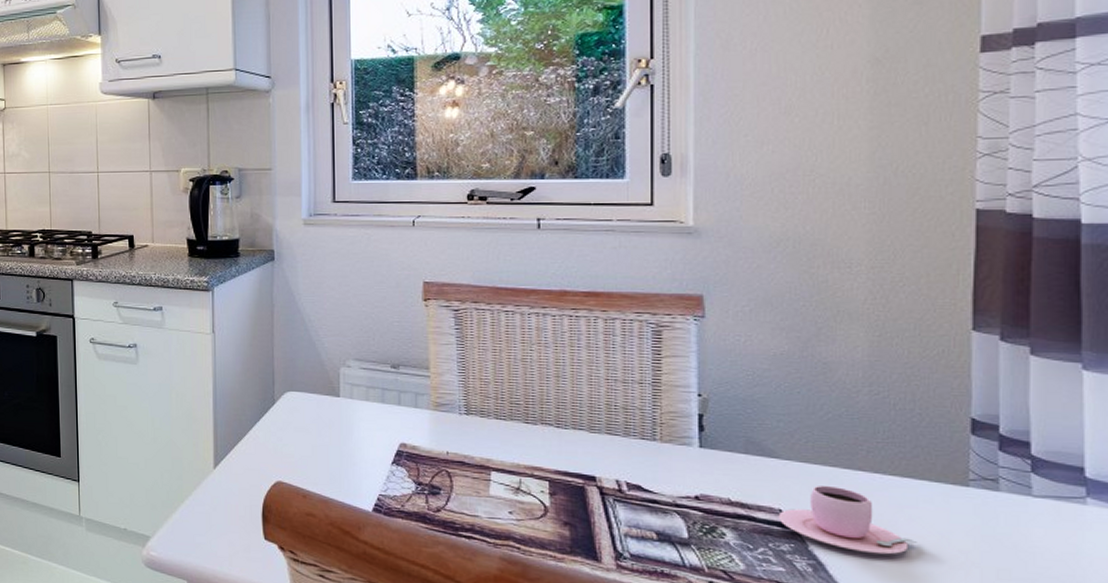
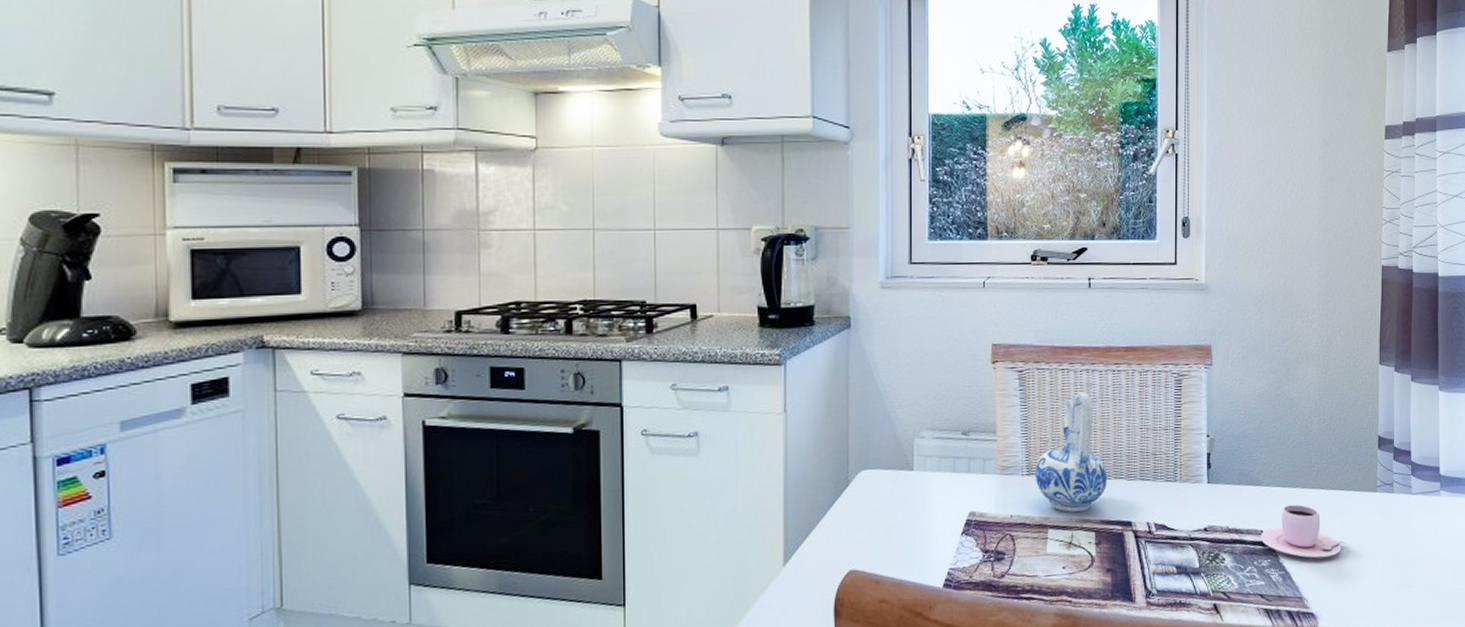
ceramic pitcher: none [474,337,565,458] -> present [1035,393,1108,512]

